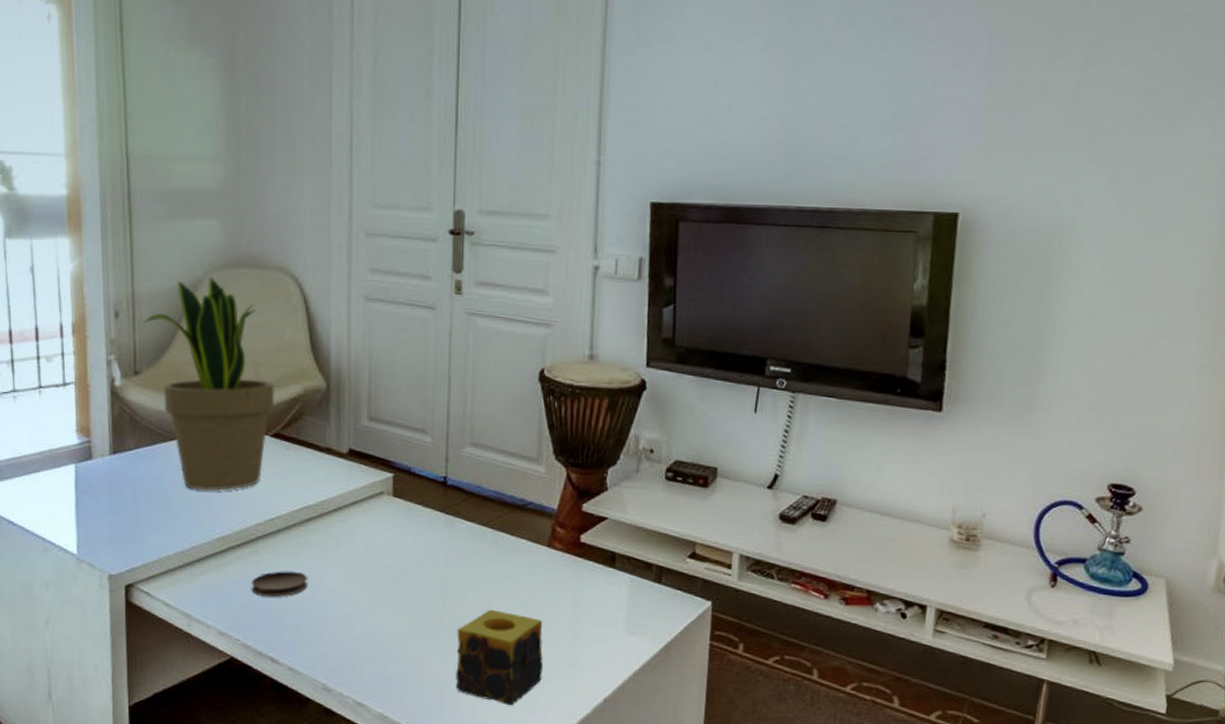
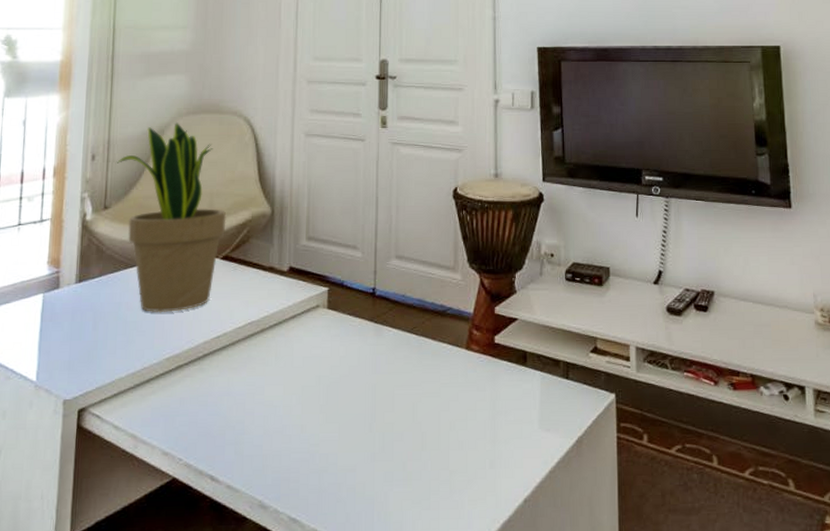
coaster: present [251,571,307,597] -> none [196,386,248,414]
candle: present [456,609,544,706] -> none [385,413,467,513]

